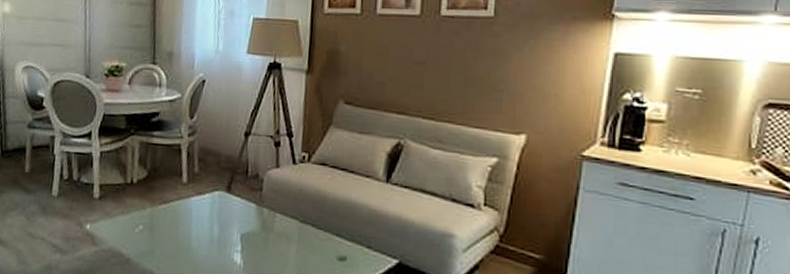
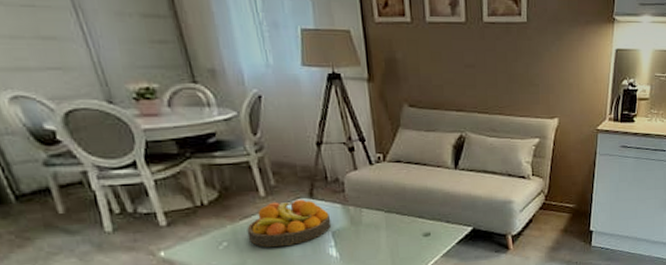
fruit bowl: none [162,190,243,242] -> present [247,199,331,247]

